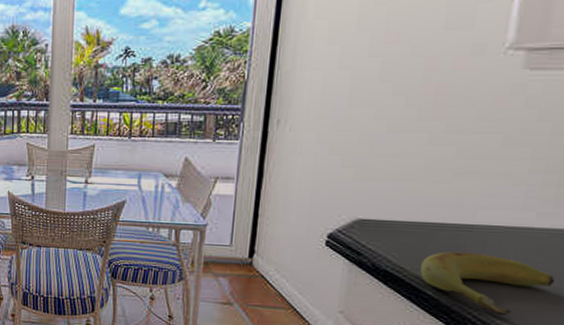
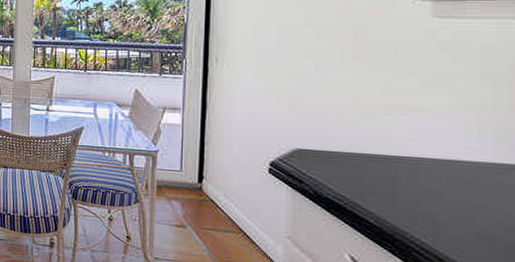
banana: present [420,252,555,316] -> none [360,181,490,246]

